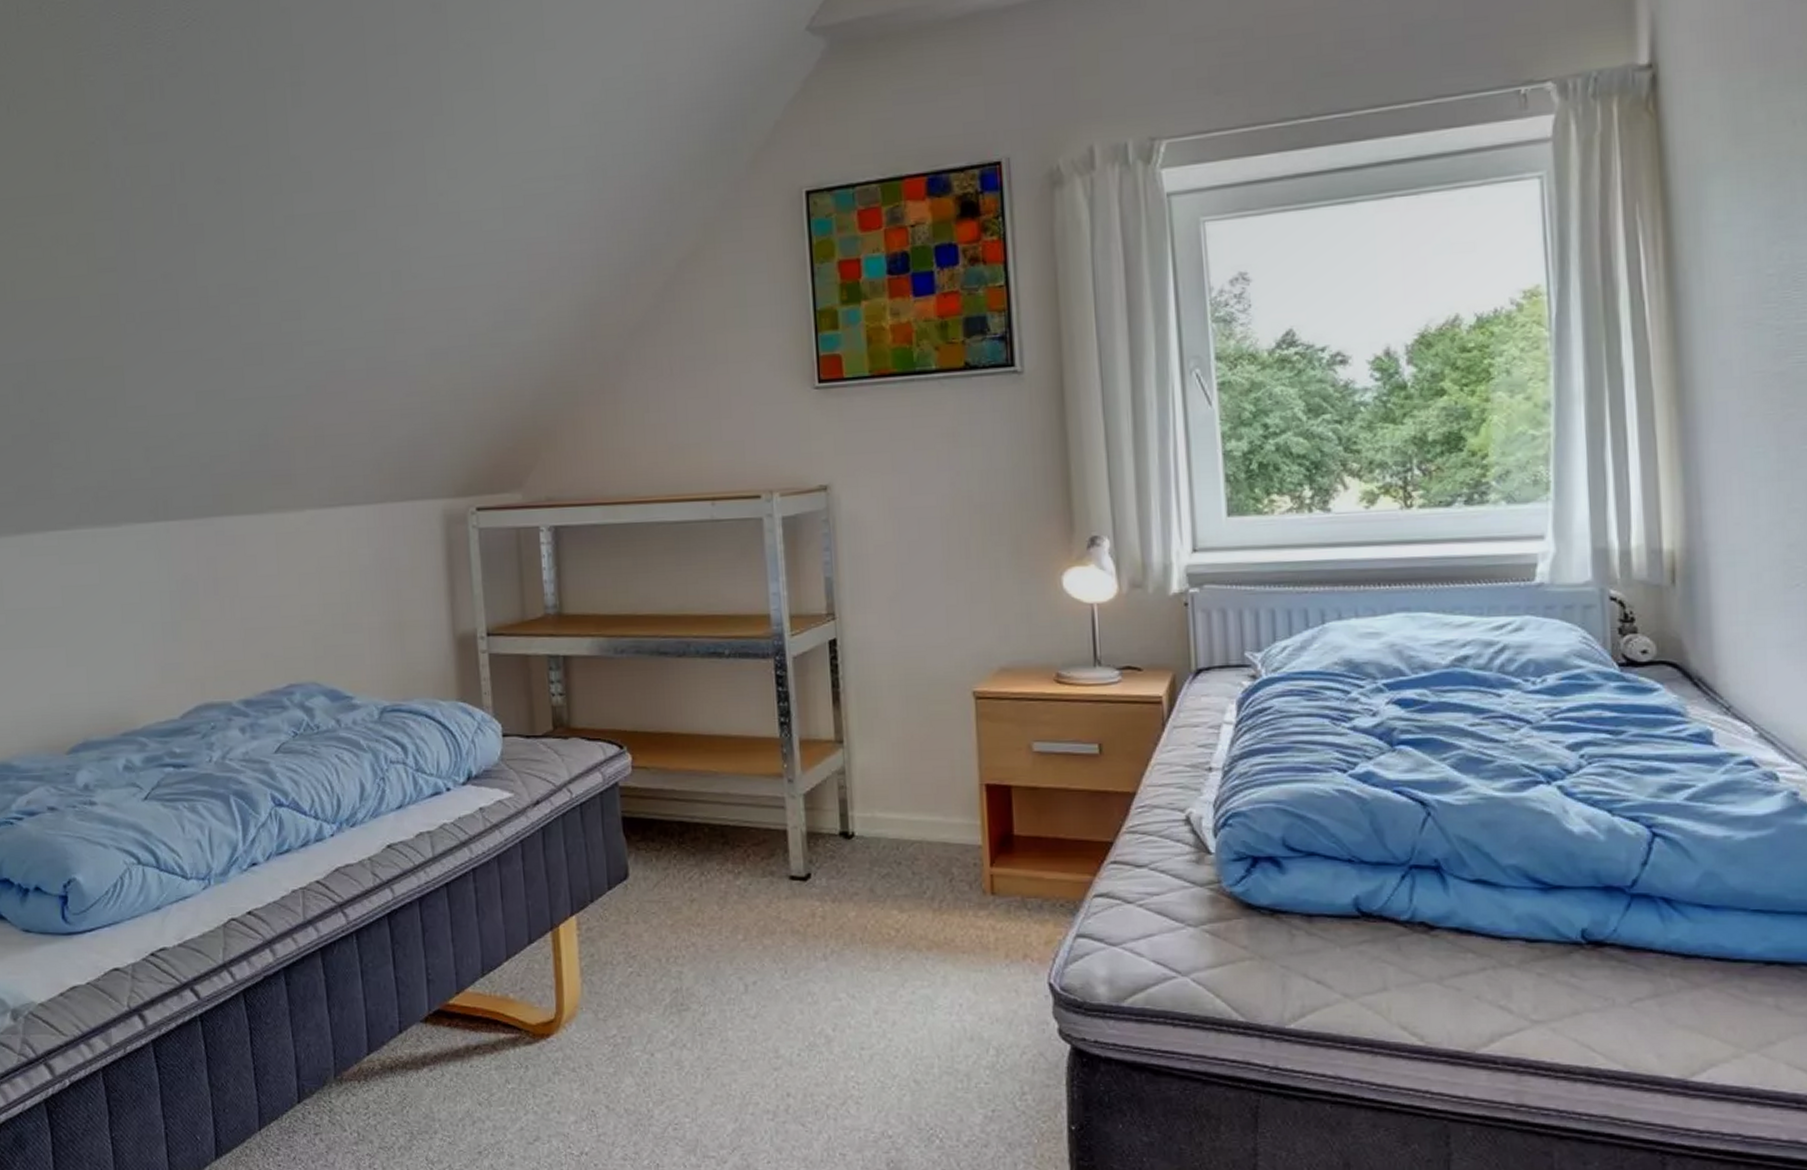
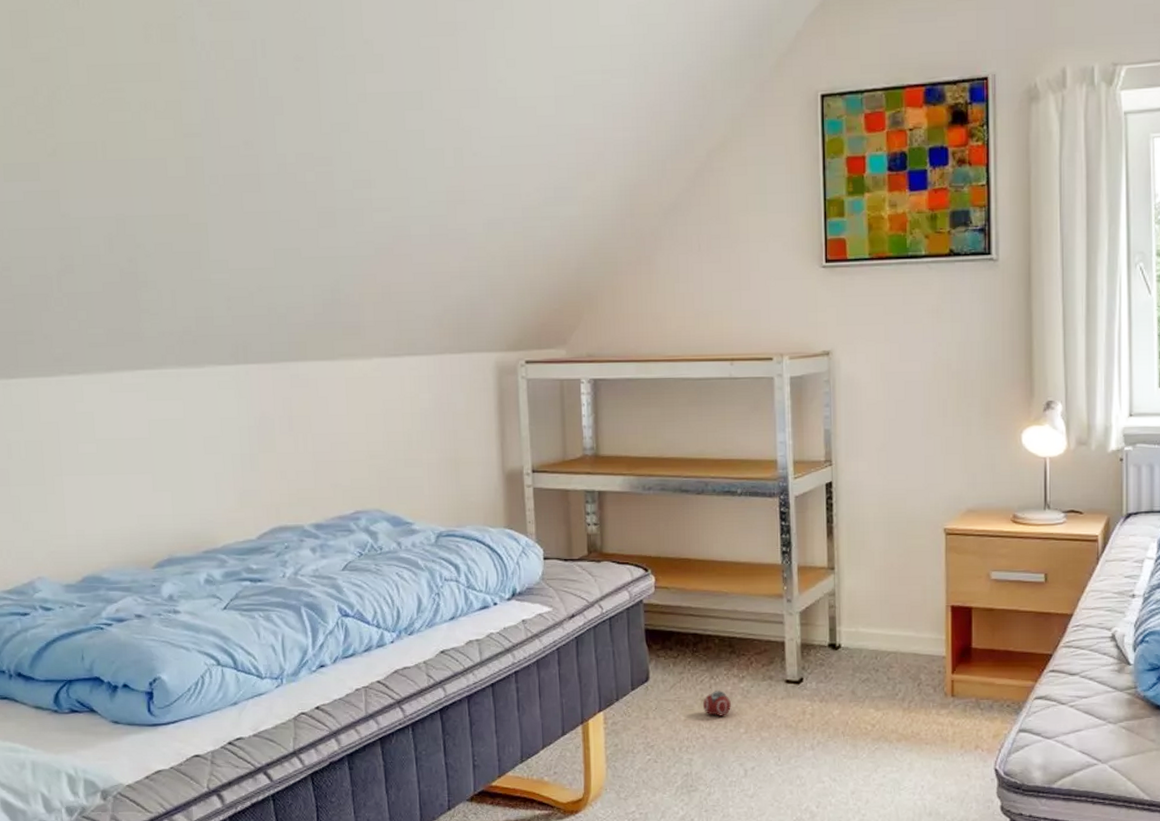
ball: none [692,889,726,920] -> present [702,691,731,716]

